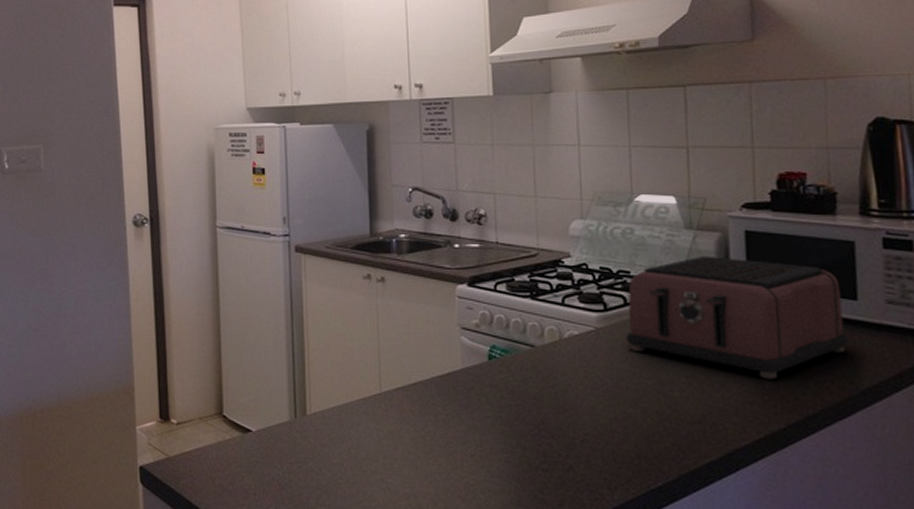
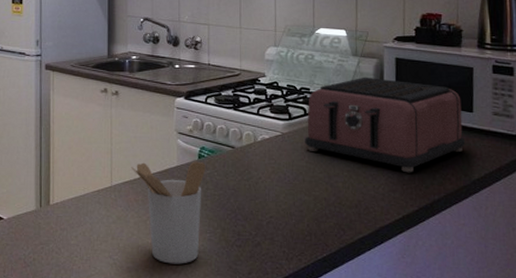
utensil holder: none [404,363,498,491] -> present [131,161,206,264]

